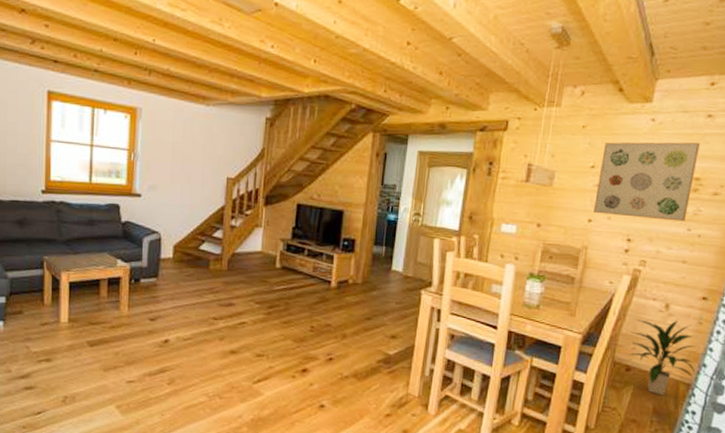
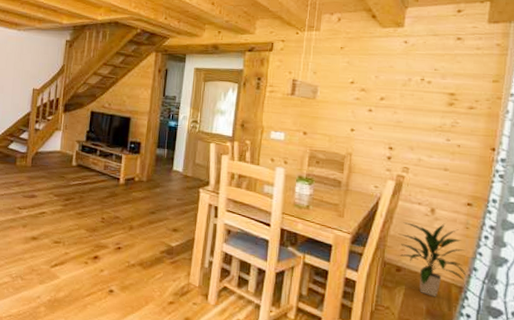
wall art: present [594,142,700,222] -> none [355,61,452,132]

